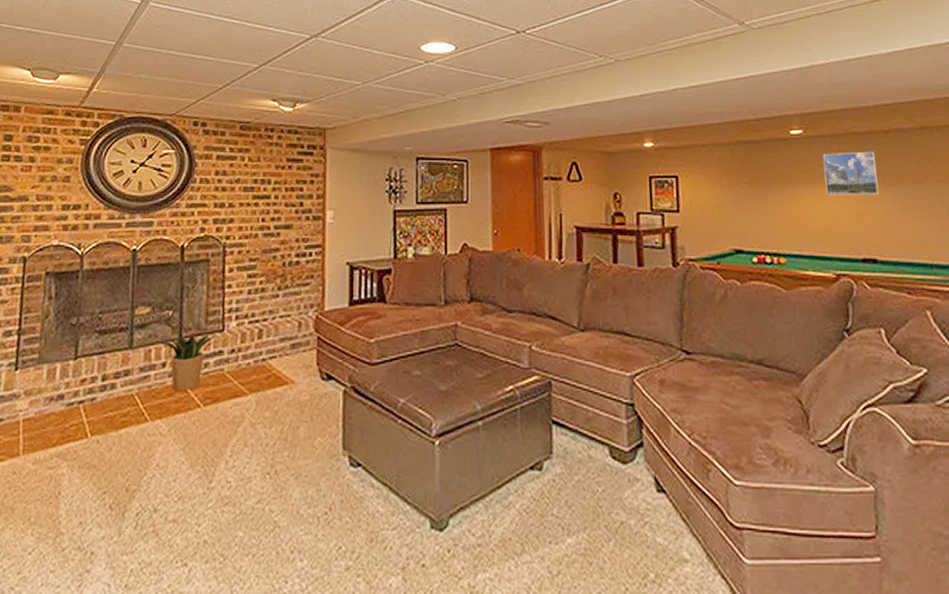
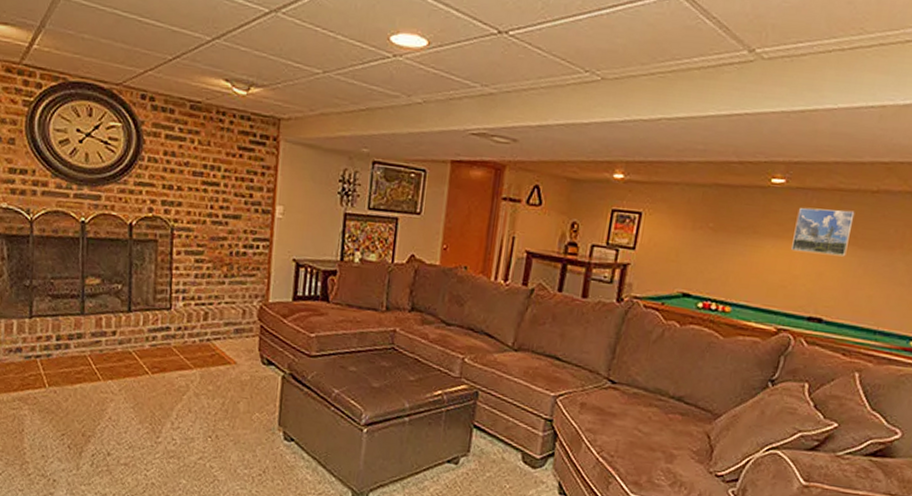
potted plant: present [160,334,217,391] -> none [110,308,164,359]

